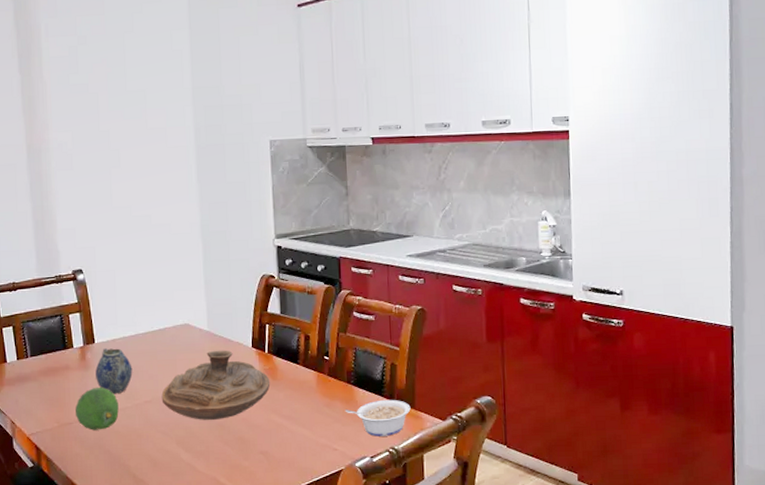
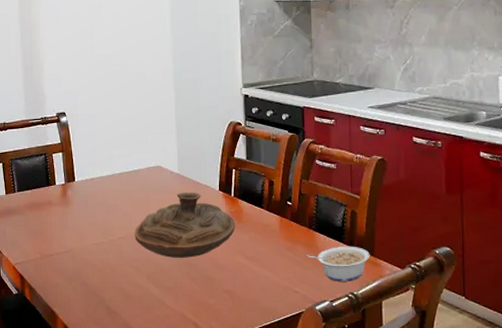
fruit: present [75,387,119,431] -> none [56,223,95,263]
teapot: present [95,348,133,394] -> none [75,187,109,230]

